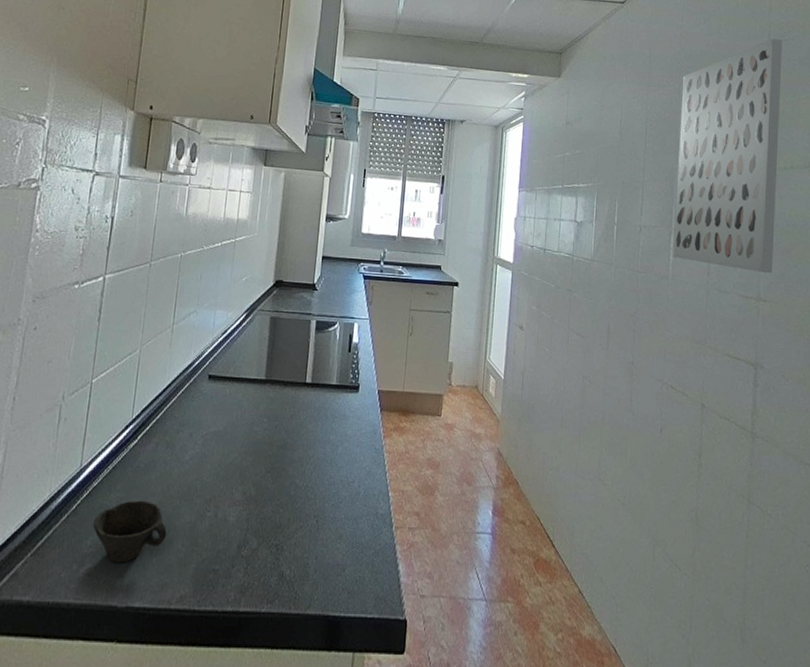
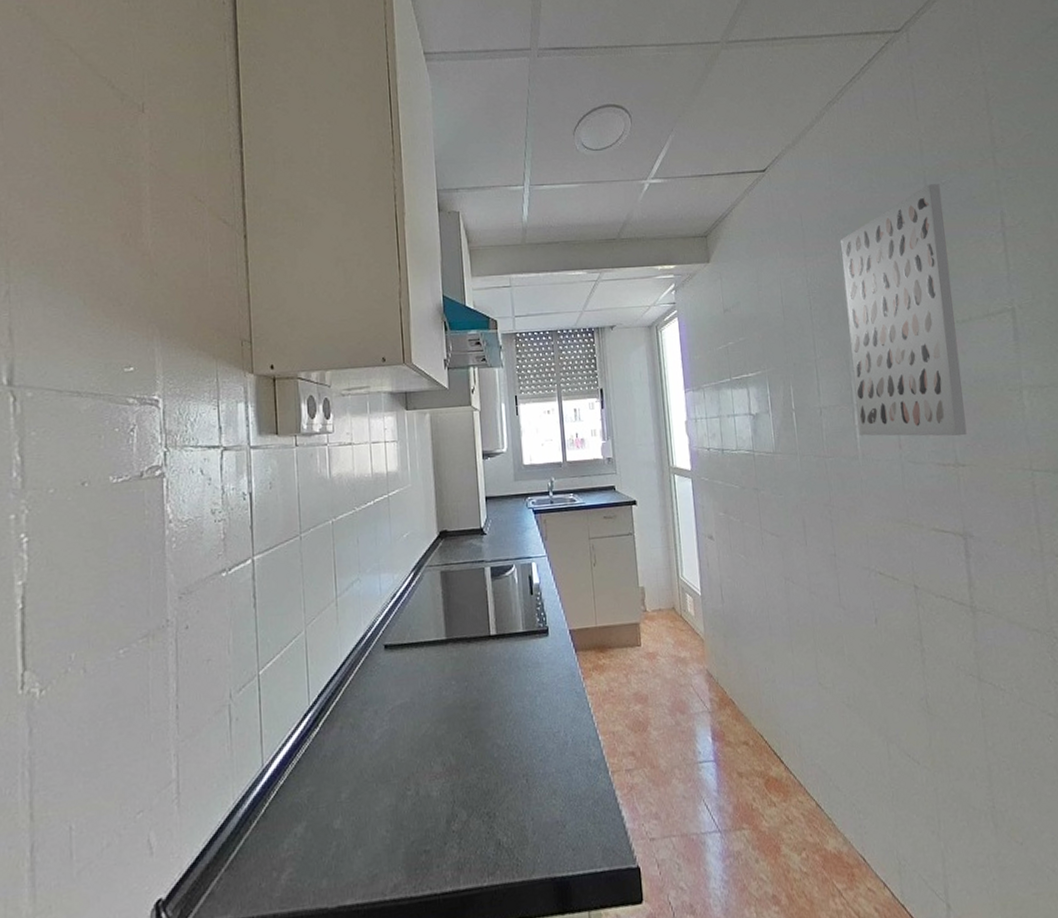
cup: present [93,500,167,563] -> none [287,790,368,863]

